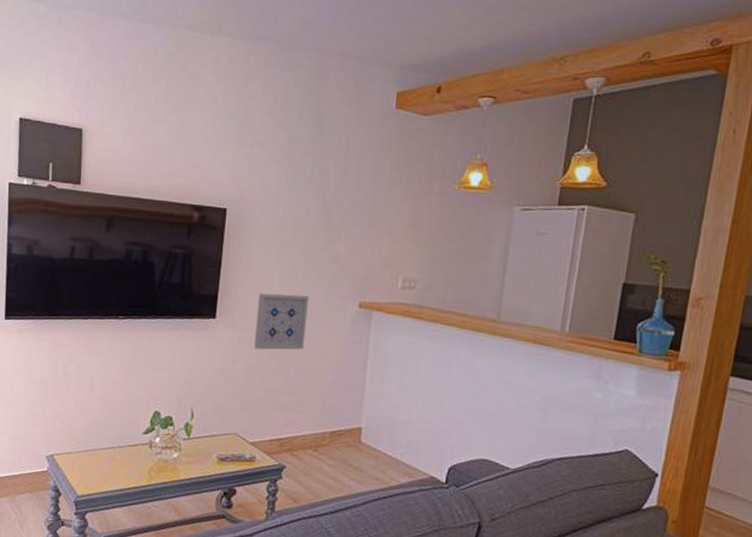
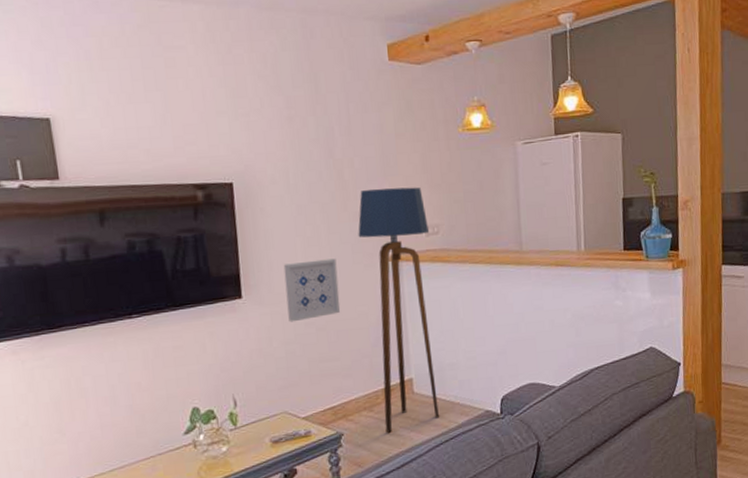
floor lamp: none [326,234,406,476] -> present [358,187,439,433]

